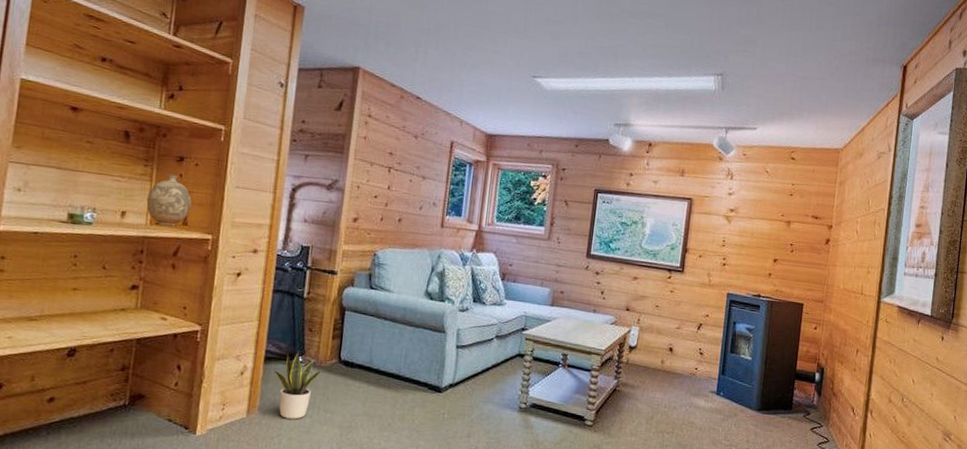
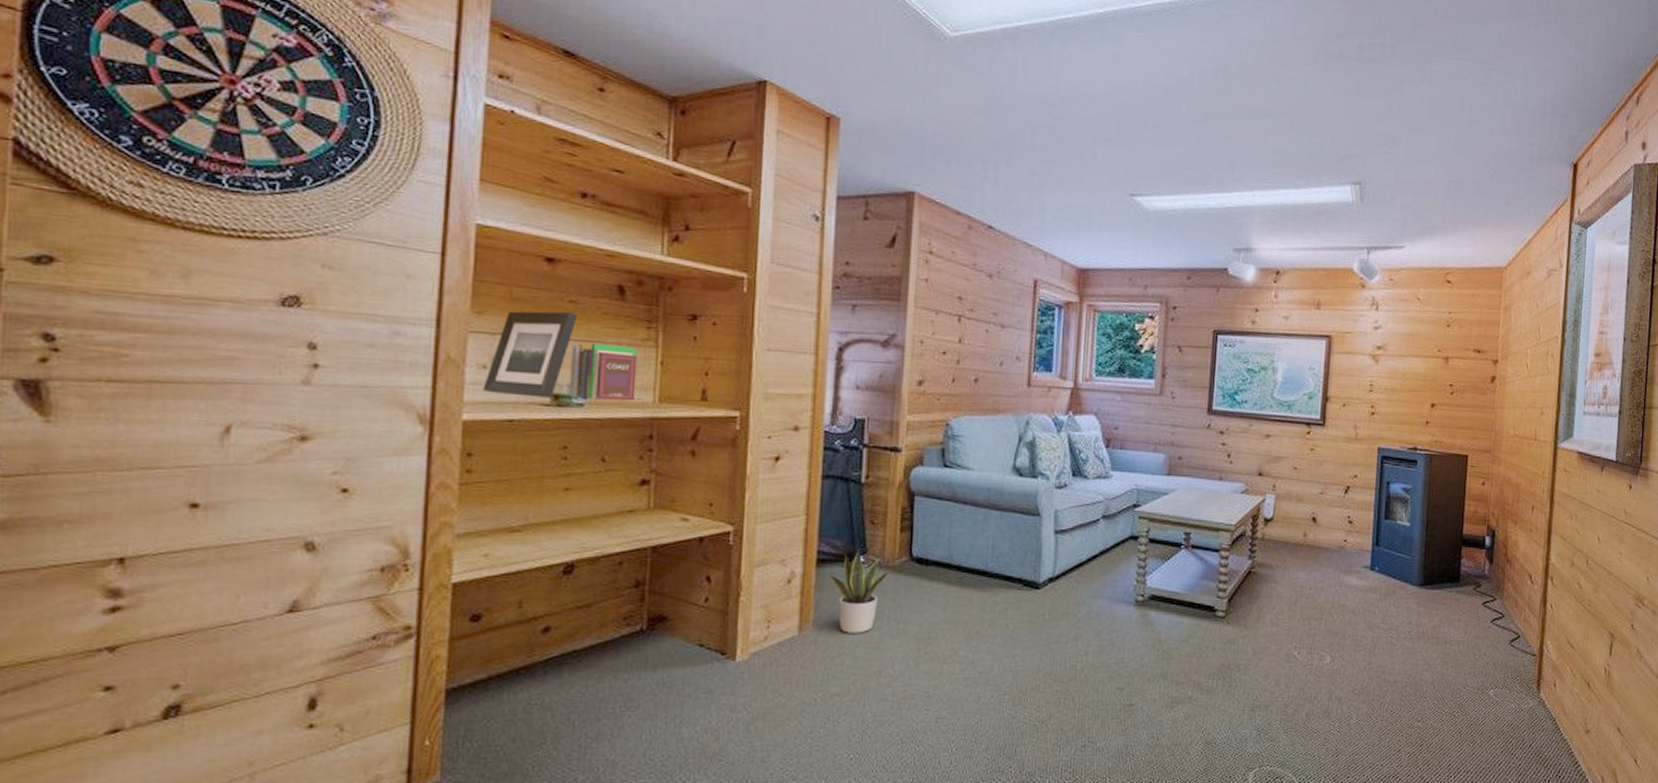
picture frame: none [16,147,93,217] -> present [482,310,578,398]
books: none [81,175,136,223] -> present [569,342,638,401]
decorative vase: present [146,173,192,227] -> none [652,337,712,403]

